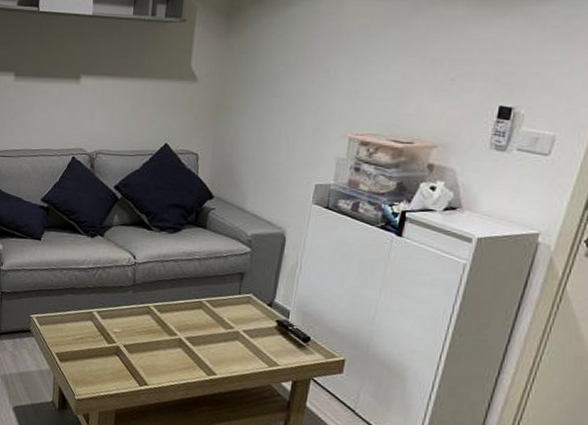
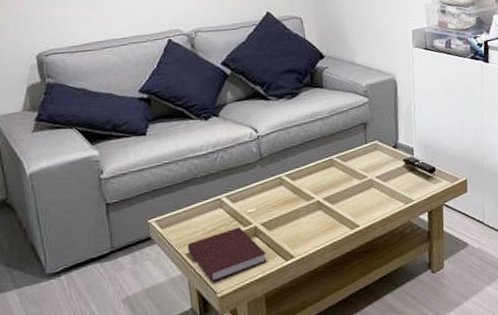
notebook: none [57,341,123,385] -> present [187,226,267,283]

